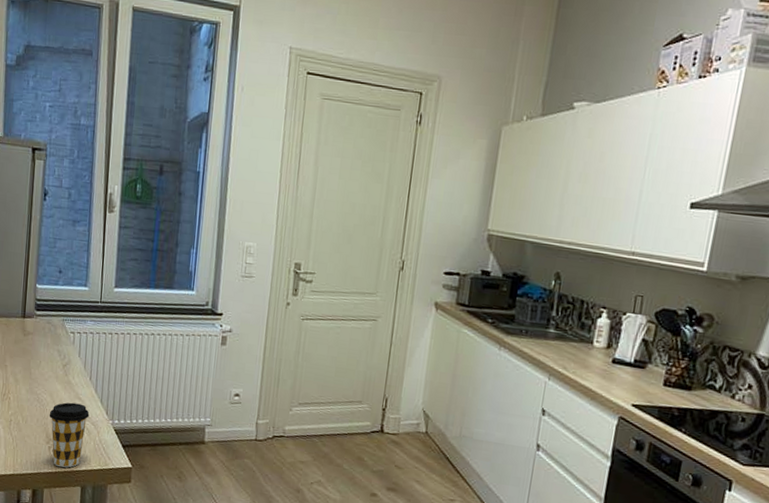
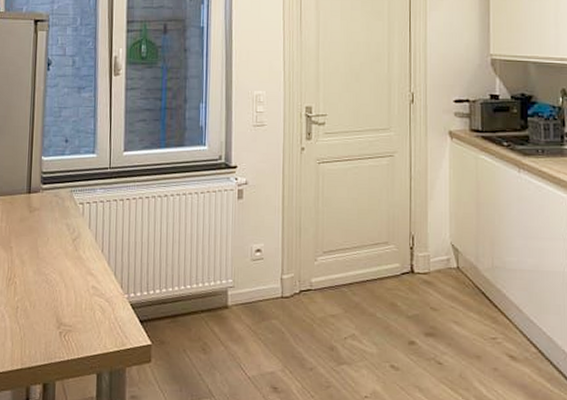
coffee cup: present [49,402,90,468] -> none [59,279,103,355]

